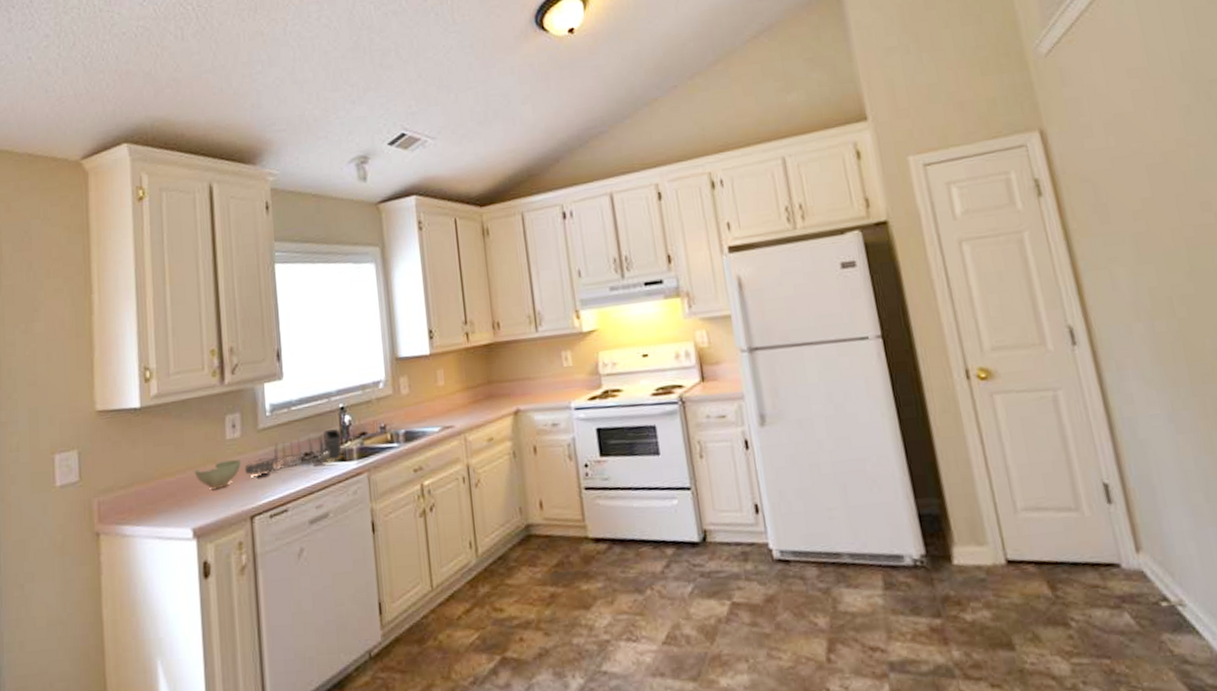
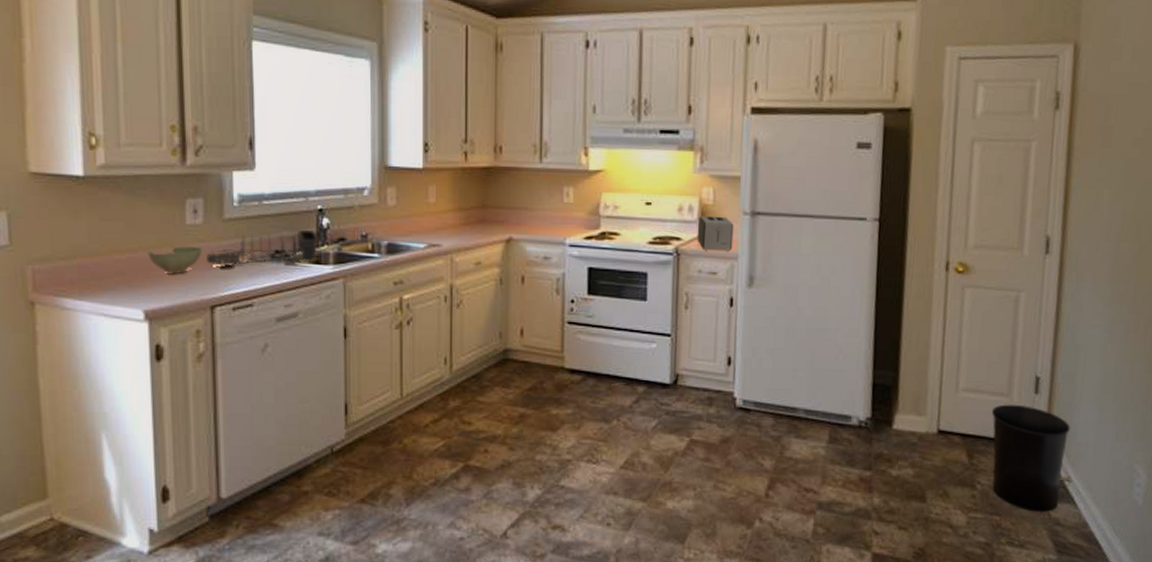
toaster: none [697,356,737,395] -> present [698,215,734,253]
waste bin: none [1062,519,1178,649] -> present [991,404,1070,512]

